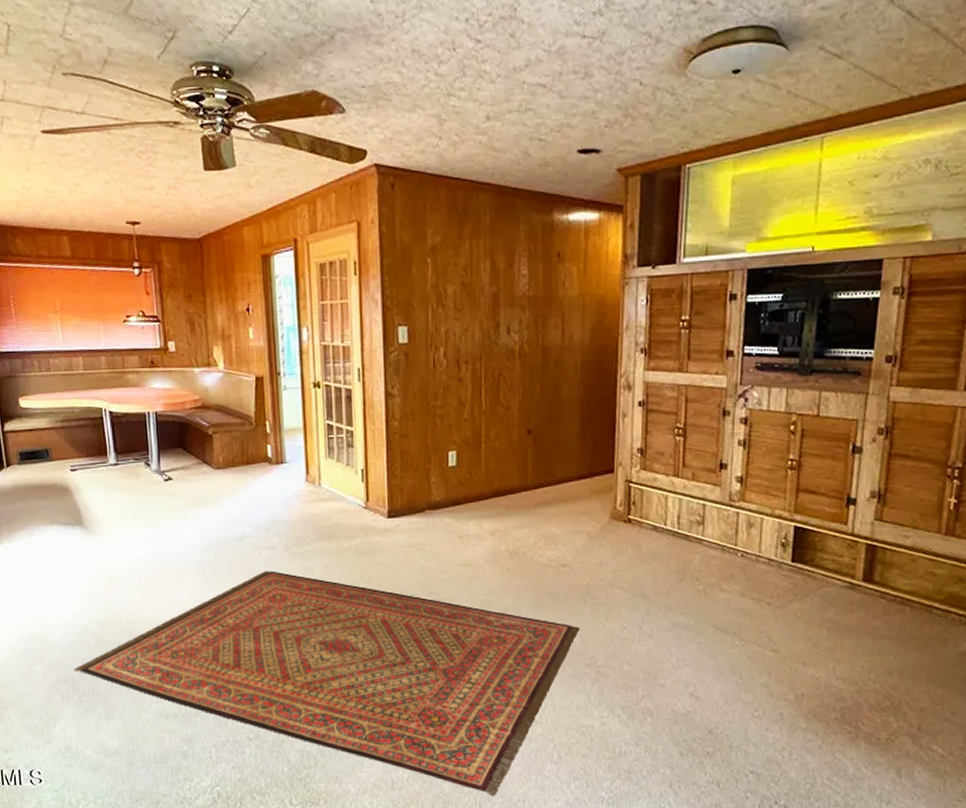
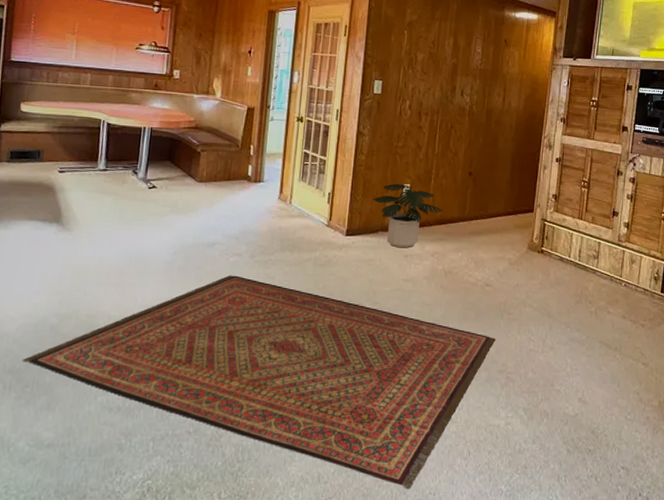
potted plant: none [414,451,500,528] -> present [373,183,443,248]

